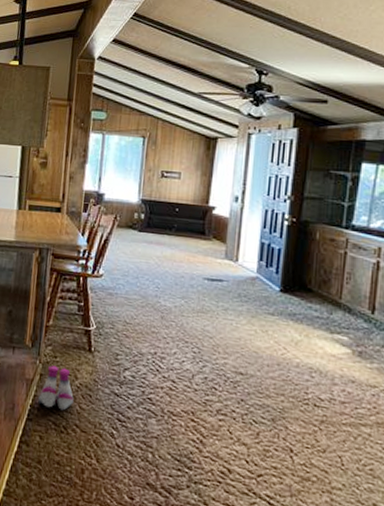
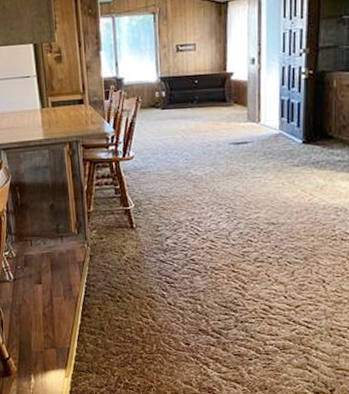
boots: present [38,365,75,411] -> none [92,246,125,283]

